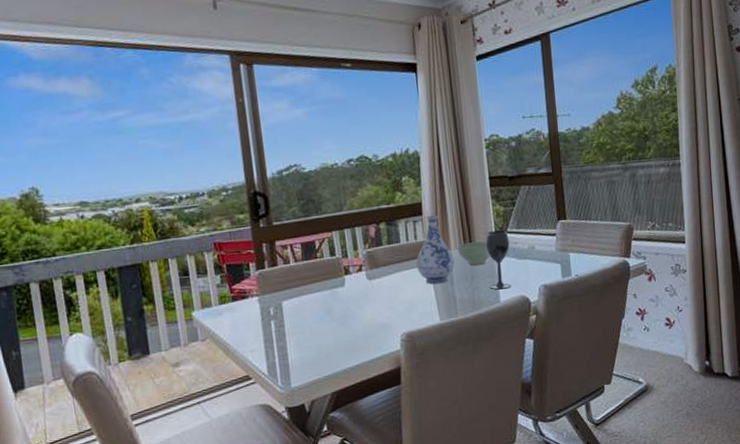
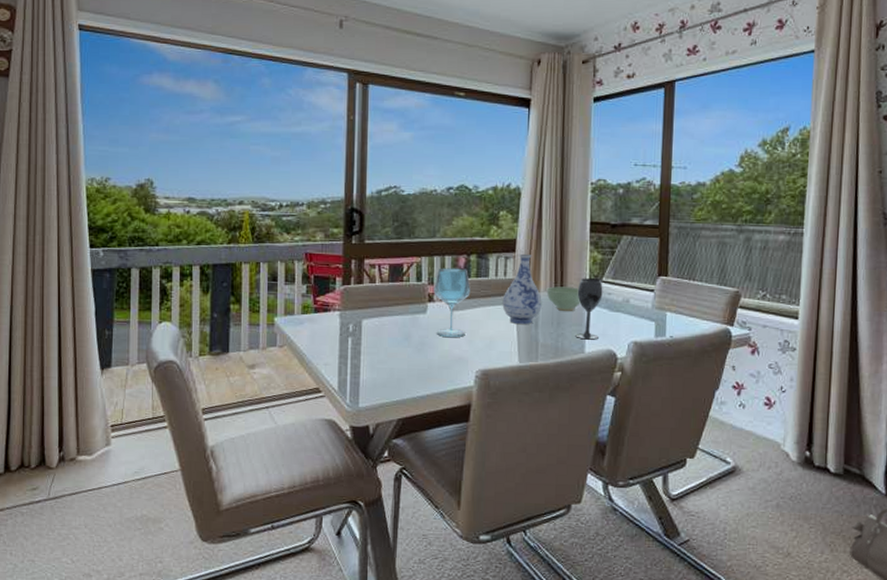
wine glass: none [348,237,386,307] -> present [434,268,471,338]

